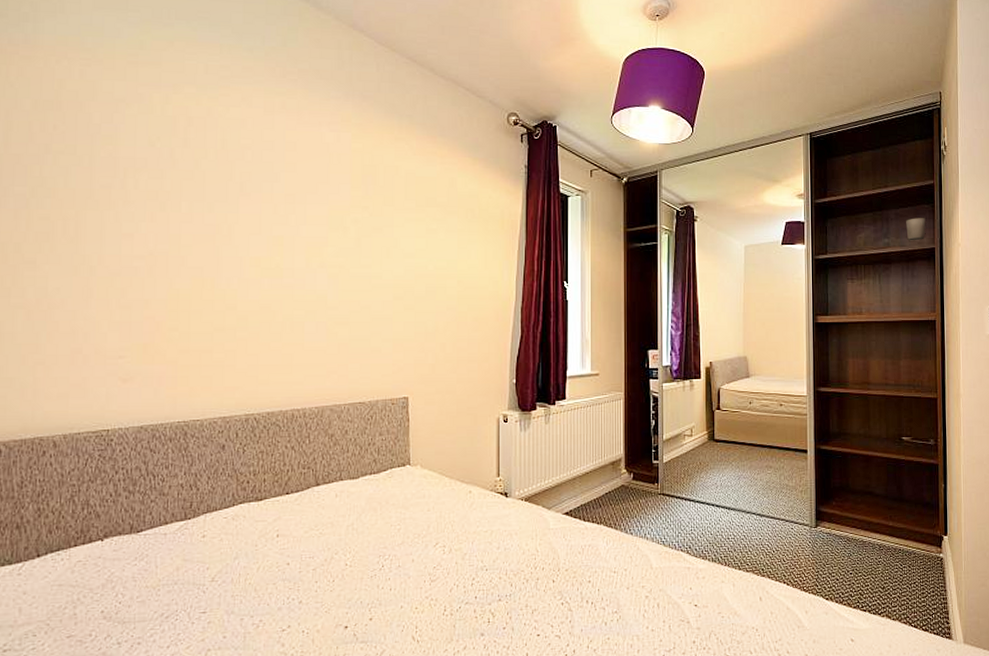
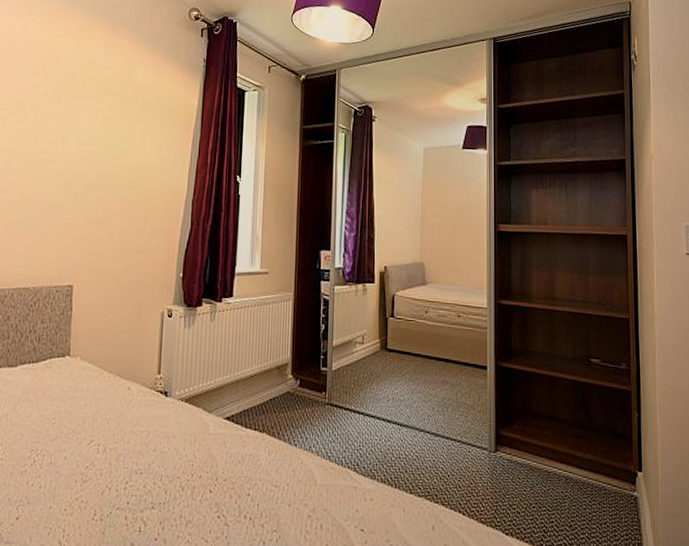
candle holder: present [906,218,926,241] -> none [594,127,616,151]

